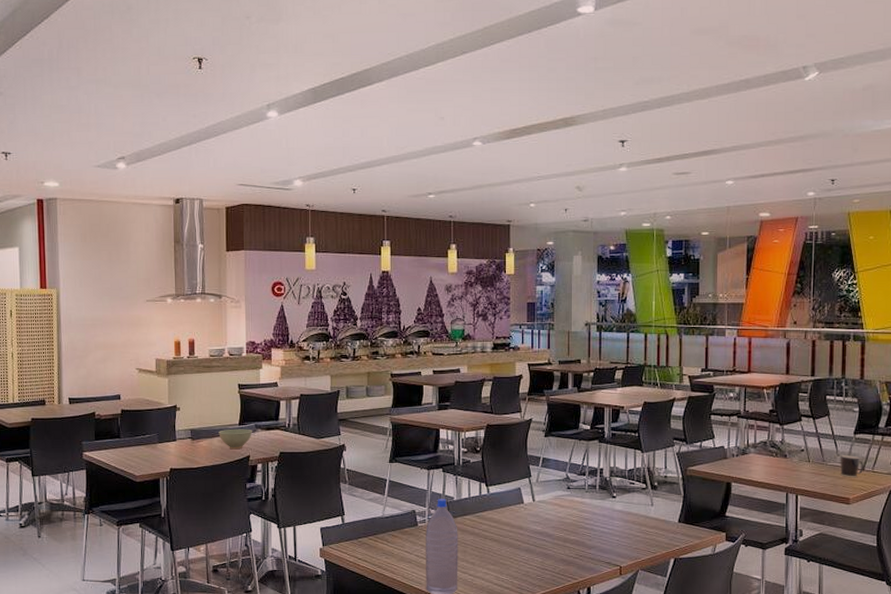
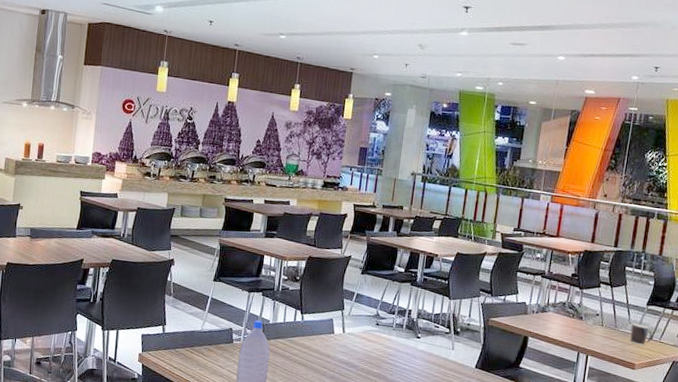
bowl: present [218,428,253,450] -> none [56,232,89,252]

